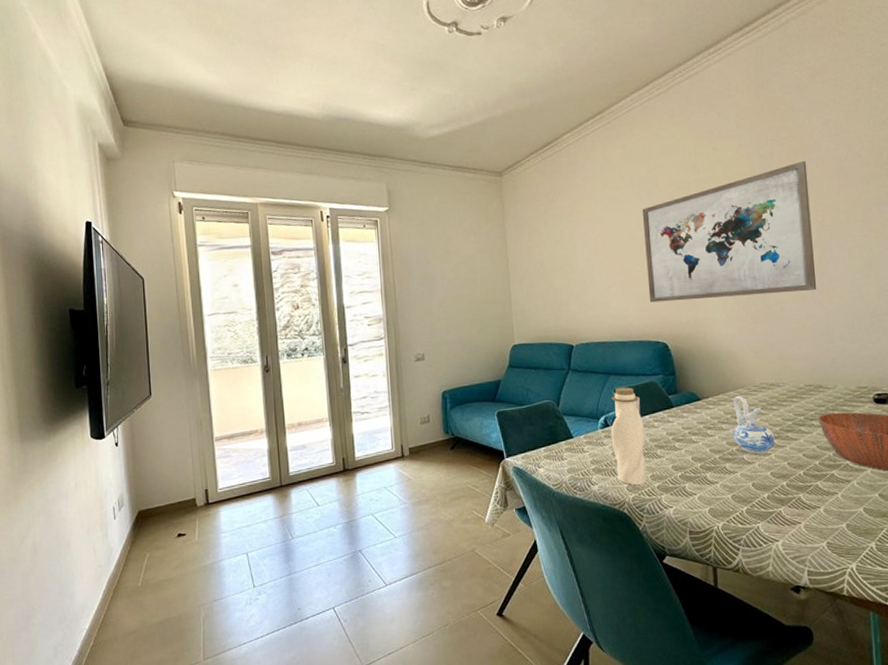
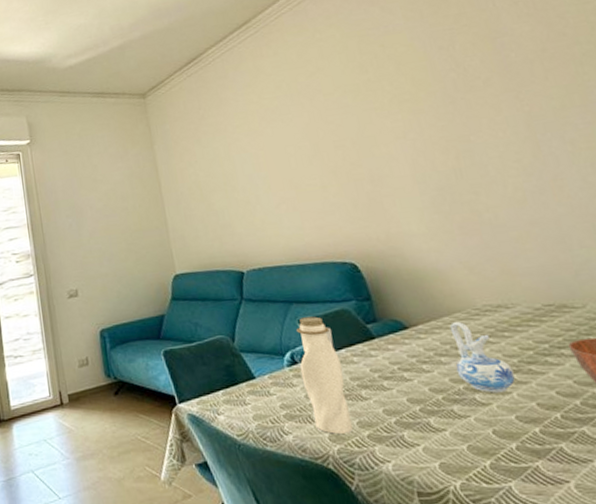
wall art: present [641,160,817,303] -> none [305,46,538,219]

